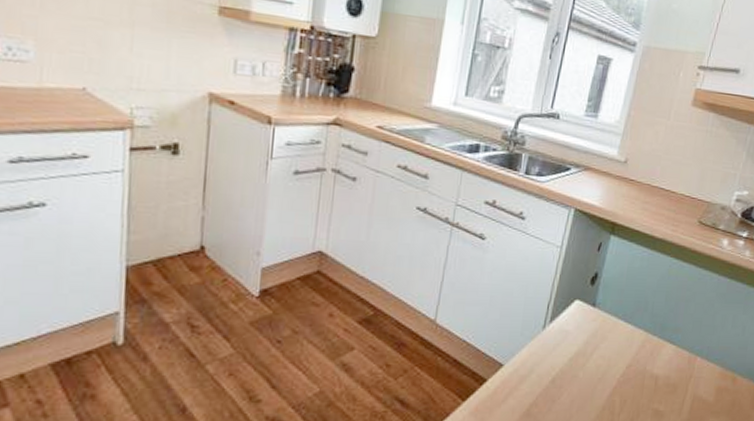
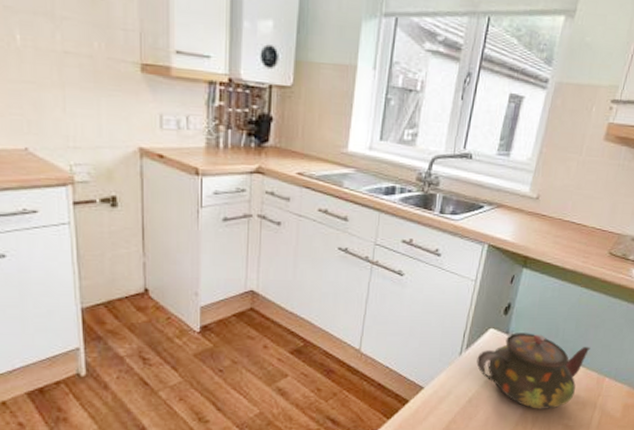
teapot: none [561,305,681,391] -> present [476,333,591,409]

